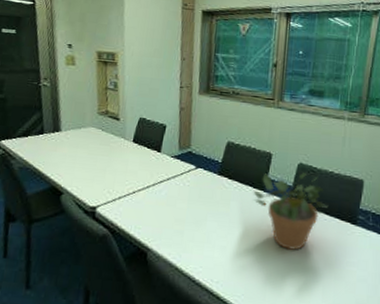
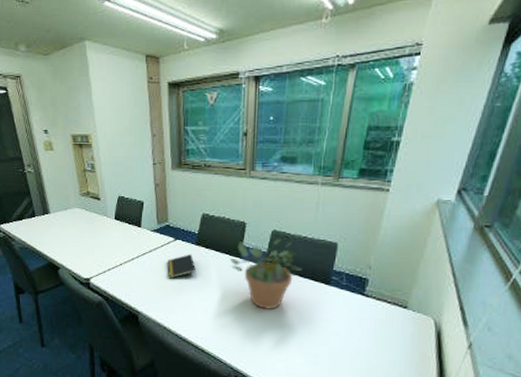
notepad: none [185,184,217,211] -> present [167,254,196,279]

